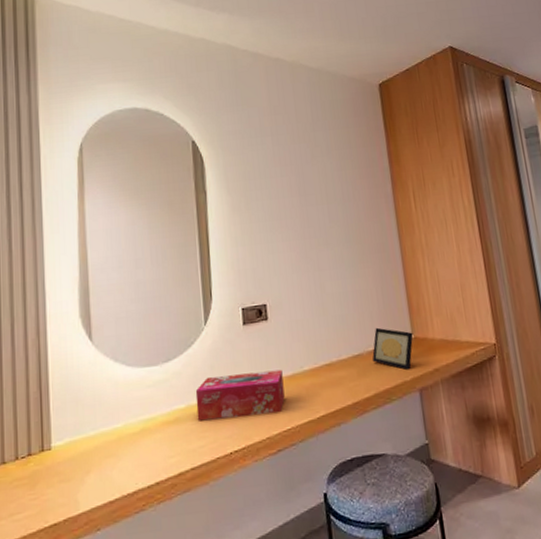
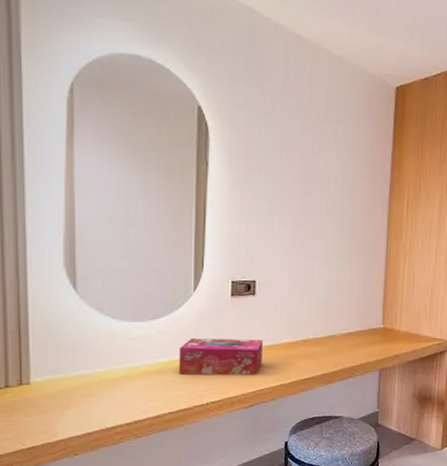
picture frame: present [372,327,413,370] -> none [344,315,383,353]

